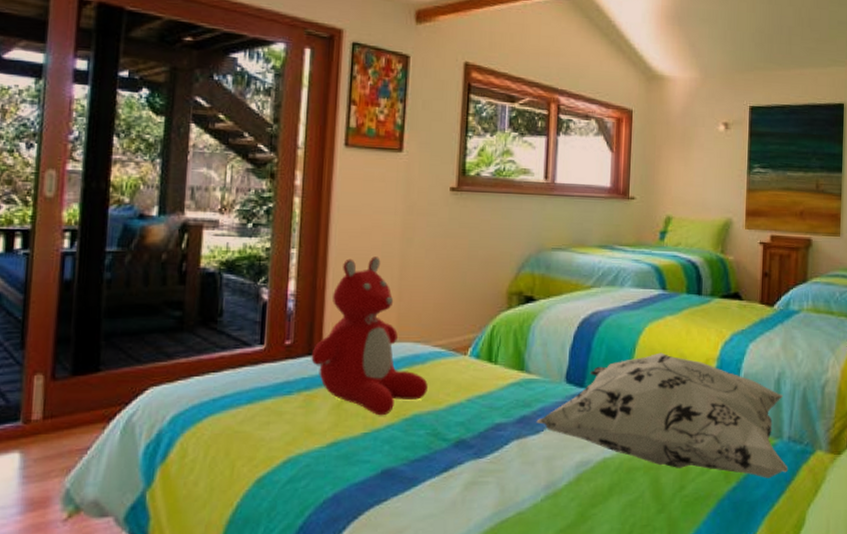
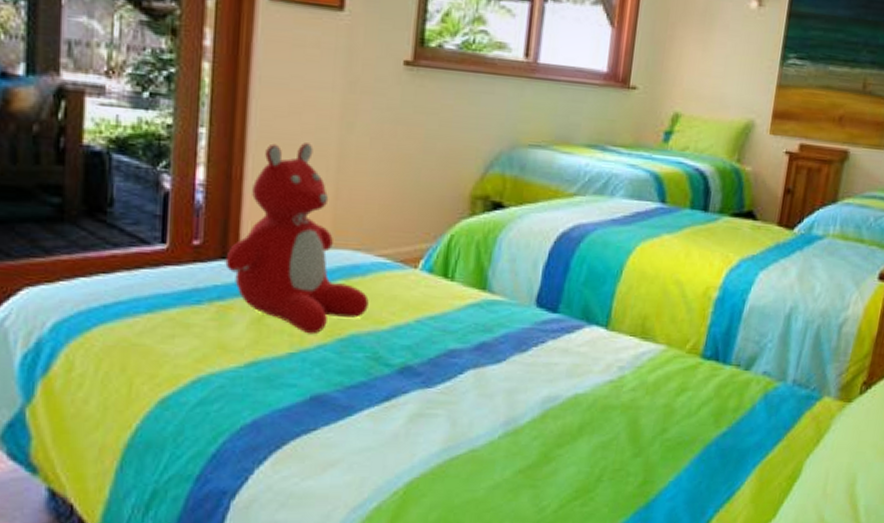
decorative pillow: present [536,352,789,478] -> none [498,277,794,425]

